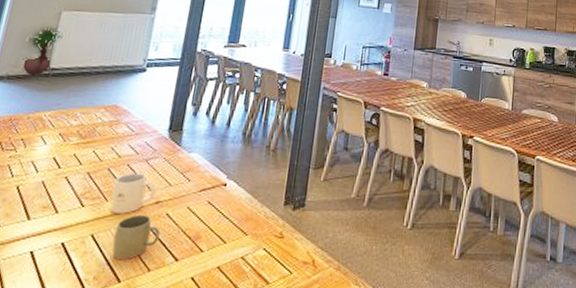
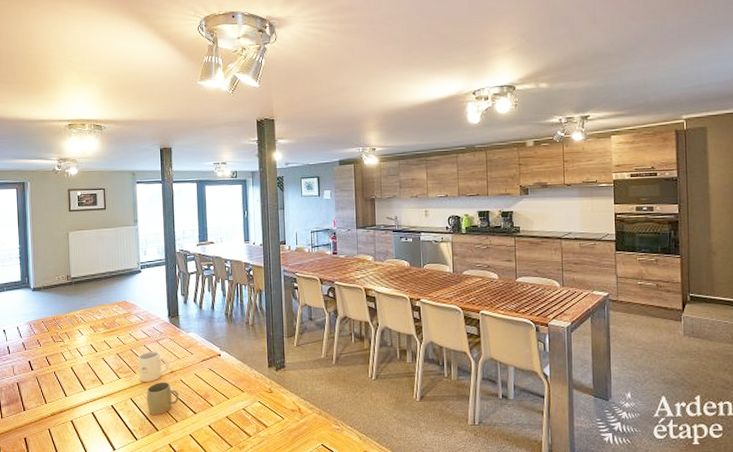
potted tree: present [20,27,64,75] -> none [51,246,75,285]

